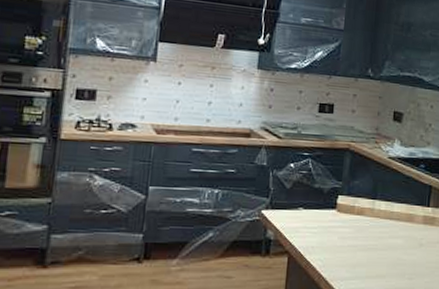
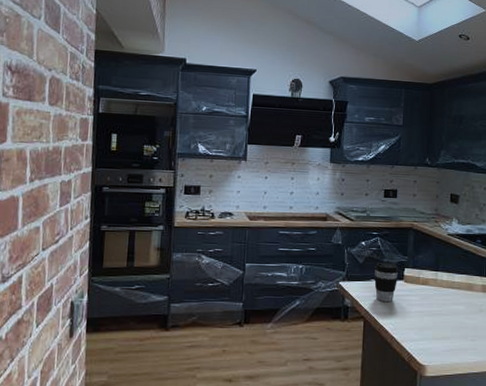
coffee cup: none [302,187,332,235] -> present [374,262,399,302]

